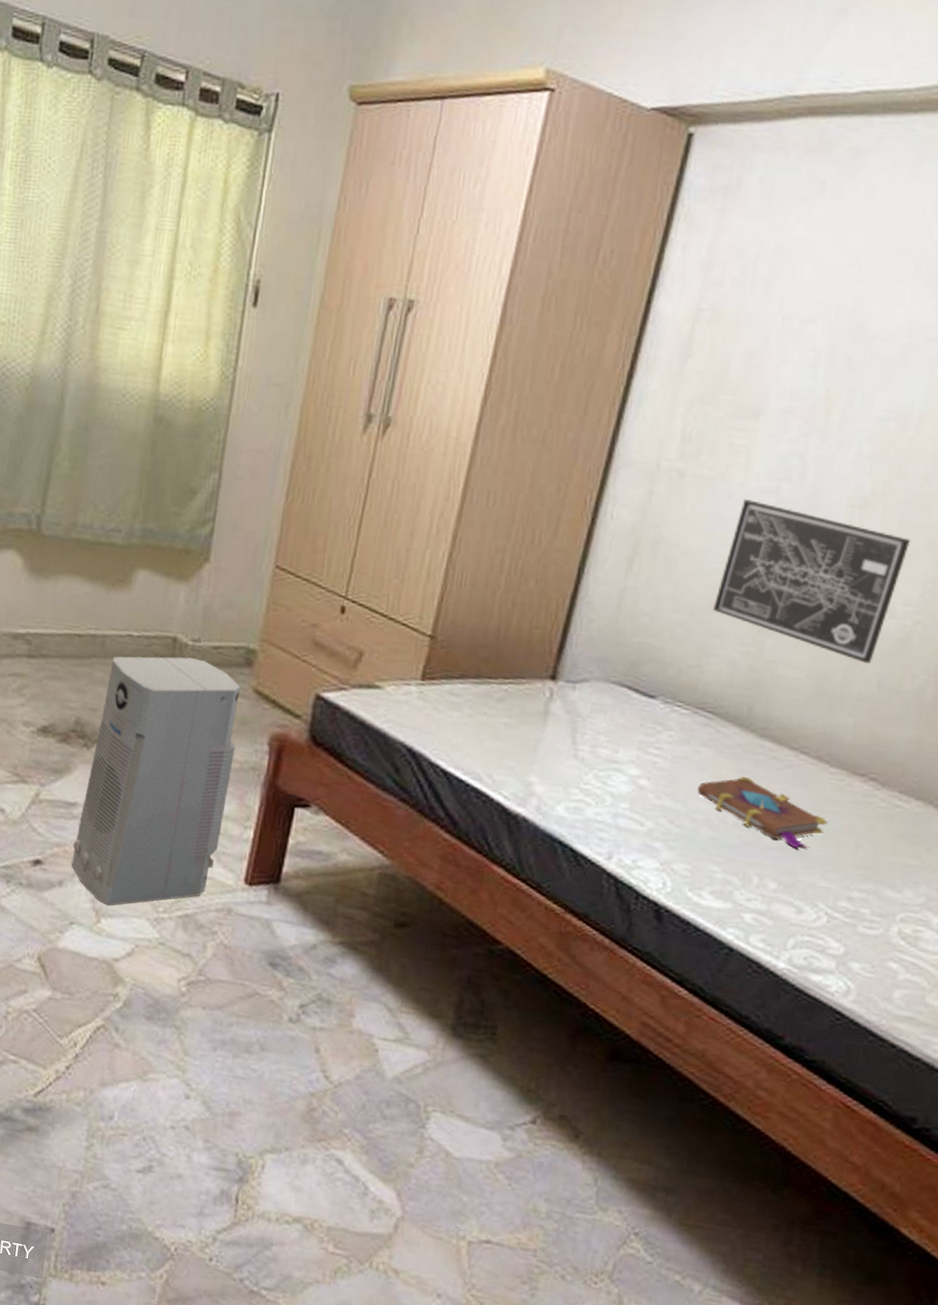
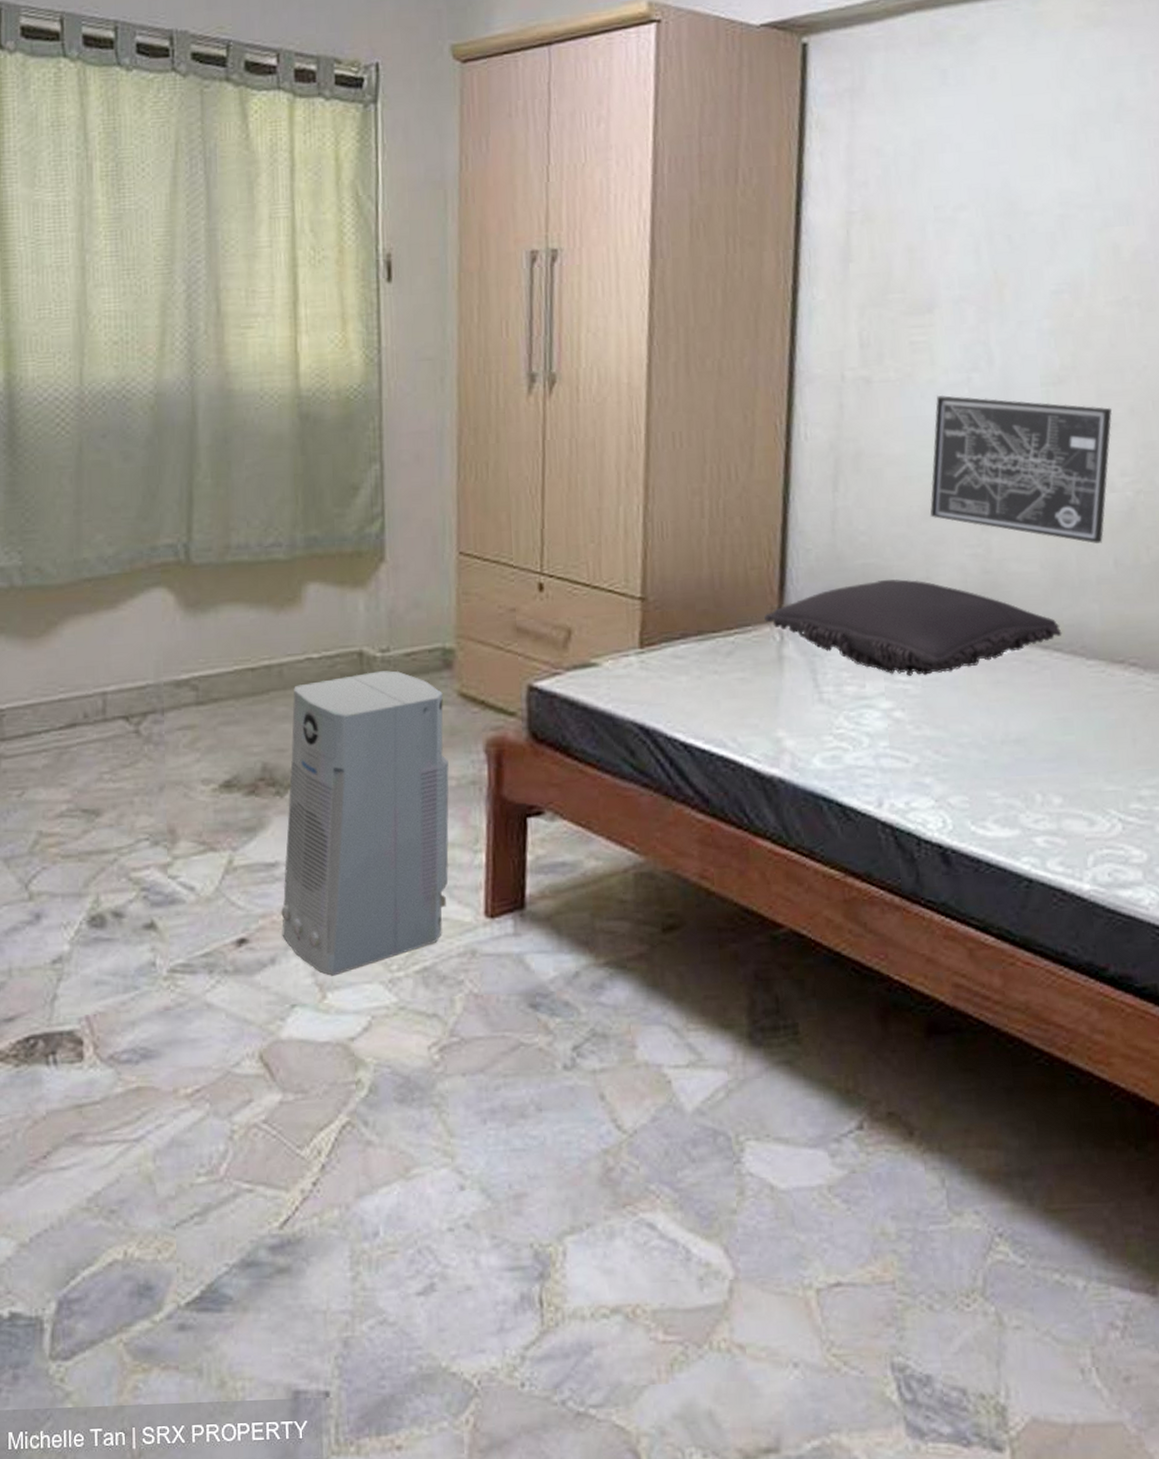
pillow: none [539,659,813,754] -> present [764,579,1062,677]
book: present [697,776,828,850] -> none [956,687,1098,756]

